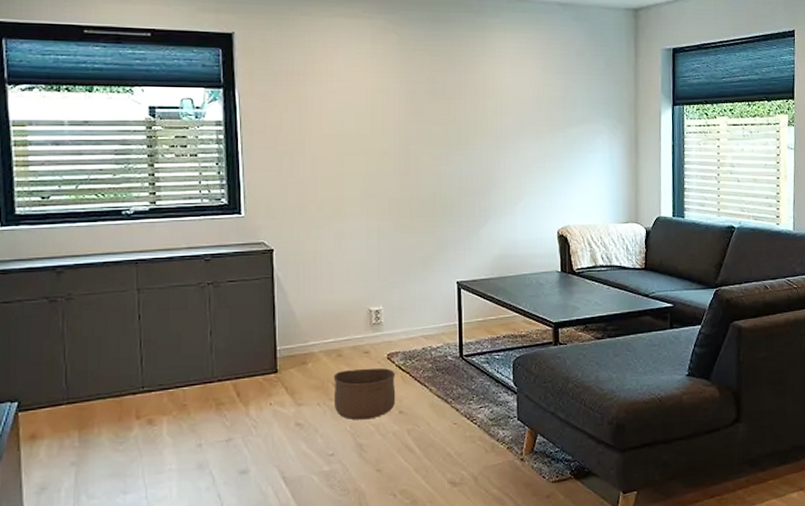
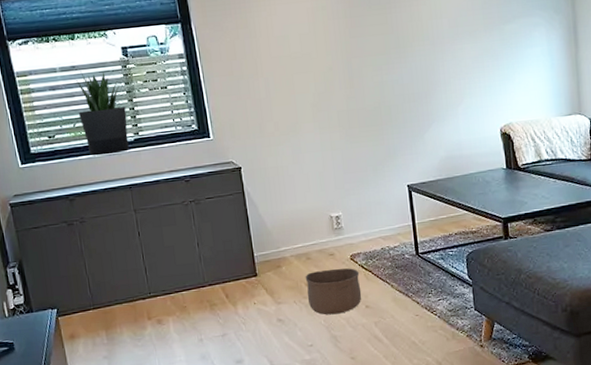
planter: none [84,127,144,224] -> present [76,71,129,156]

